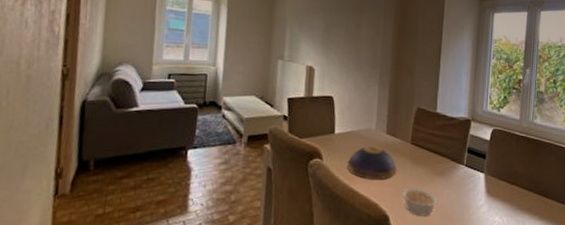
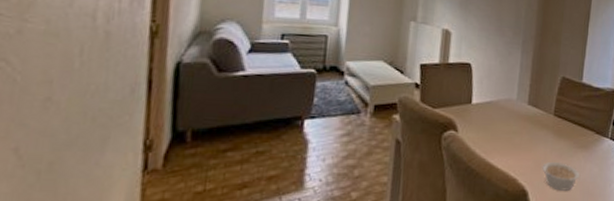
decorative bowl: present [347,146,397,179] -> none [484,118,538,153]

